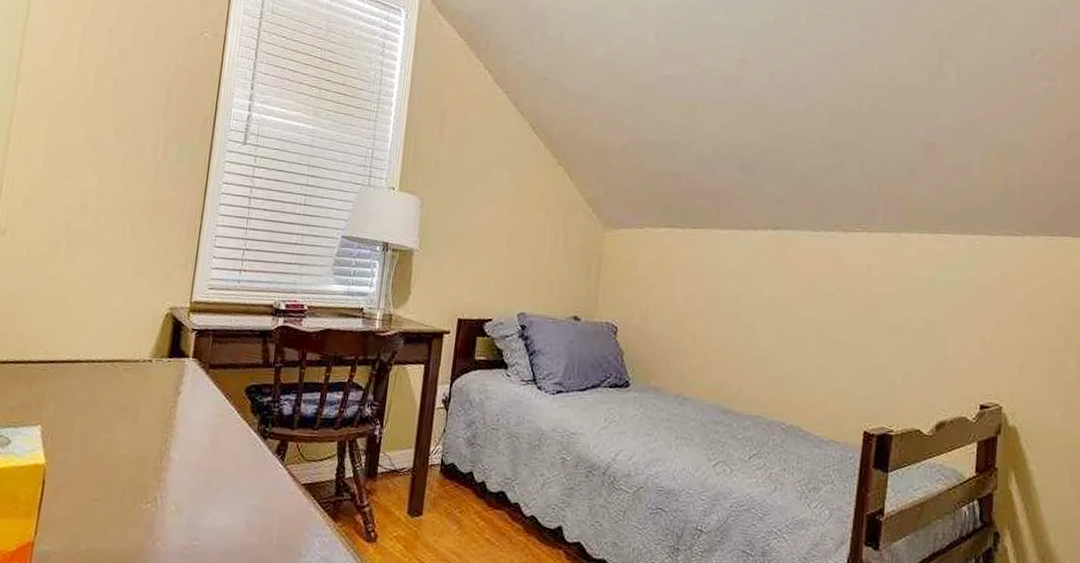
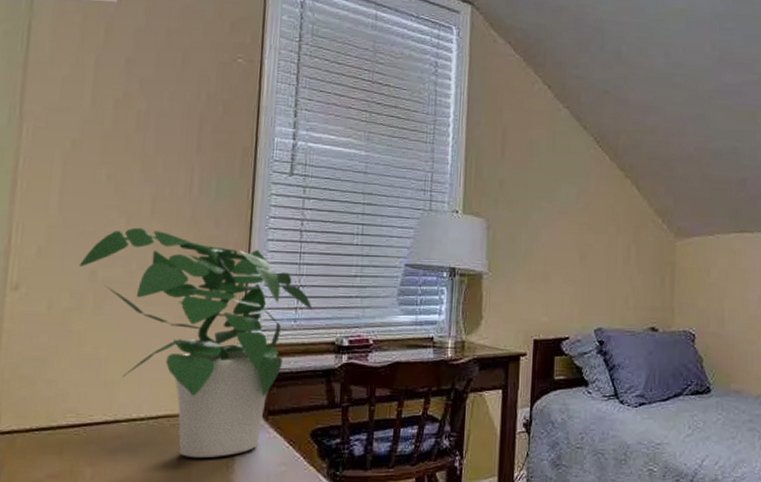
potted plant: none [56,184,255,403] -> present [79,227,313,459]

